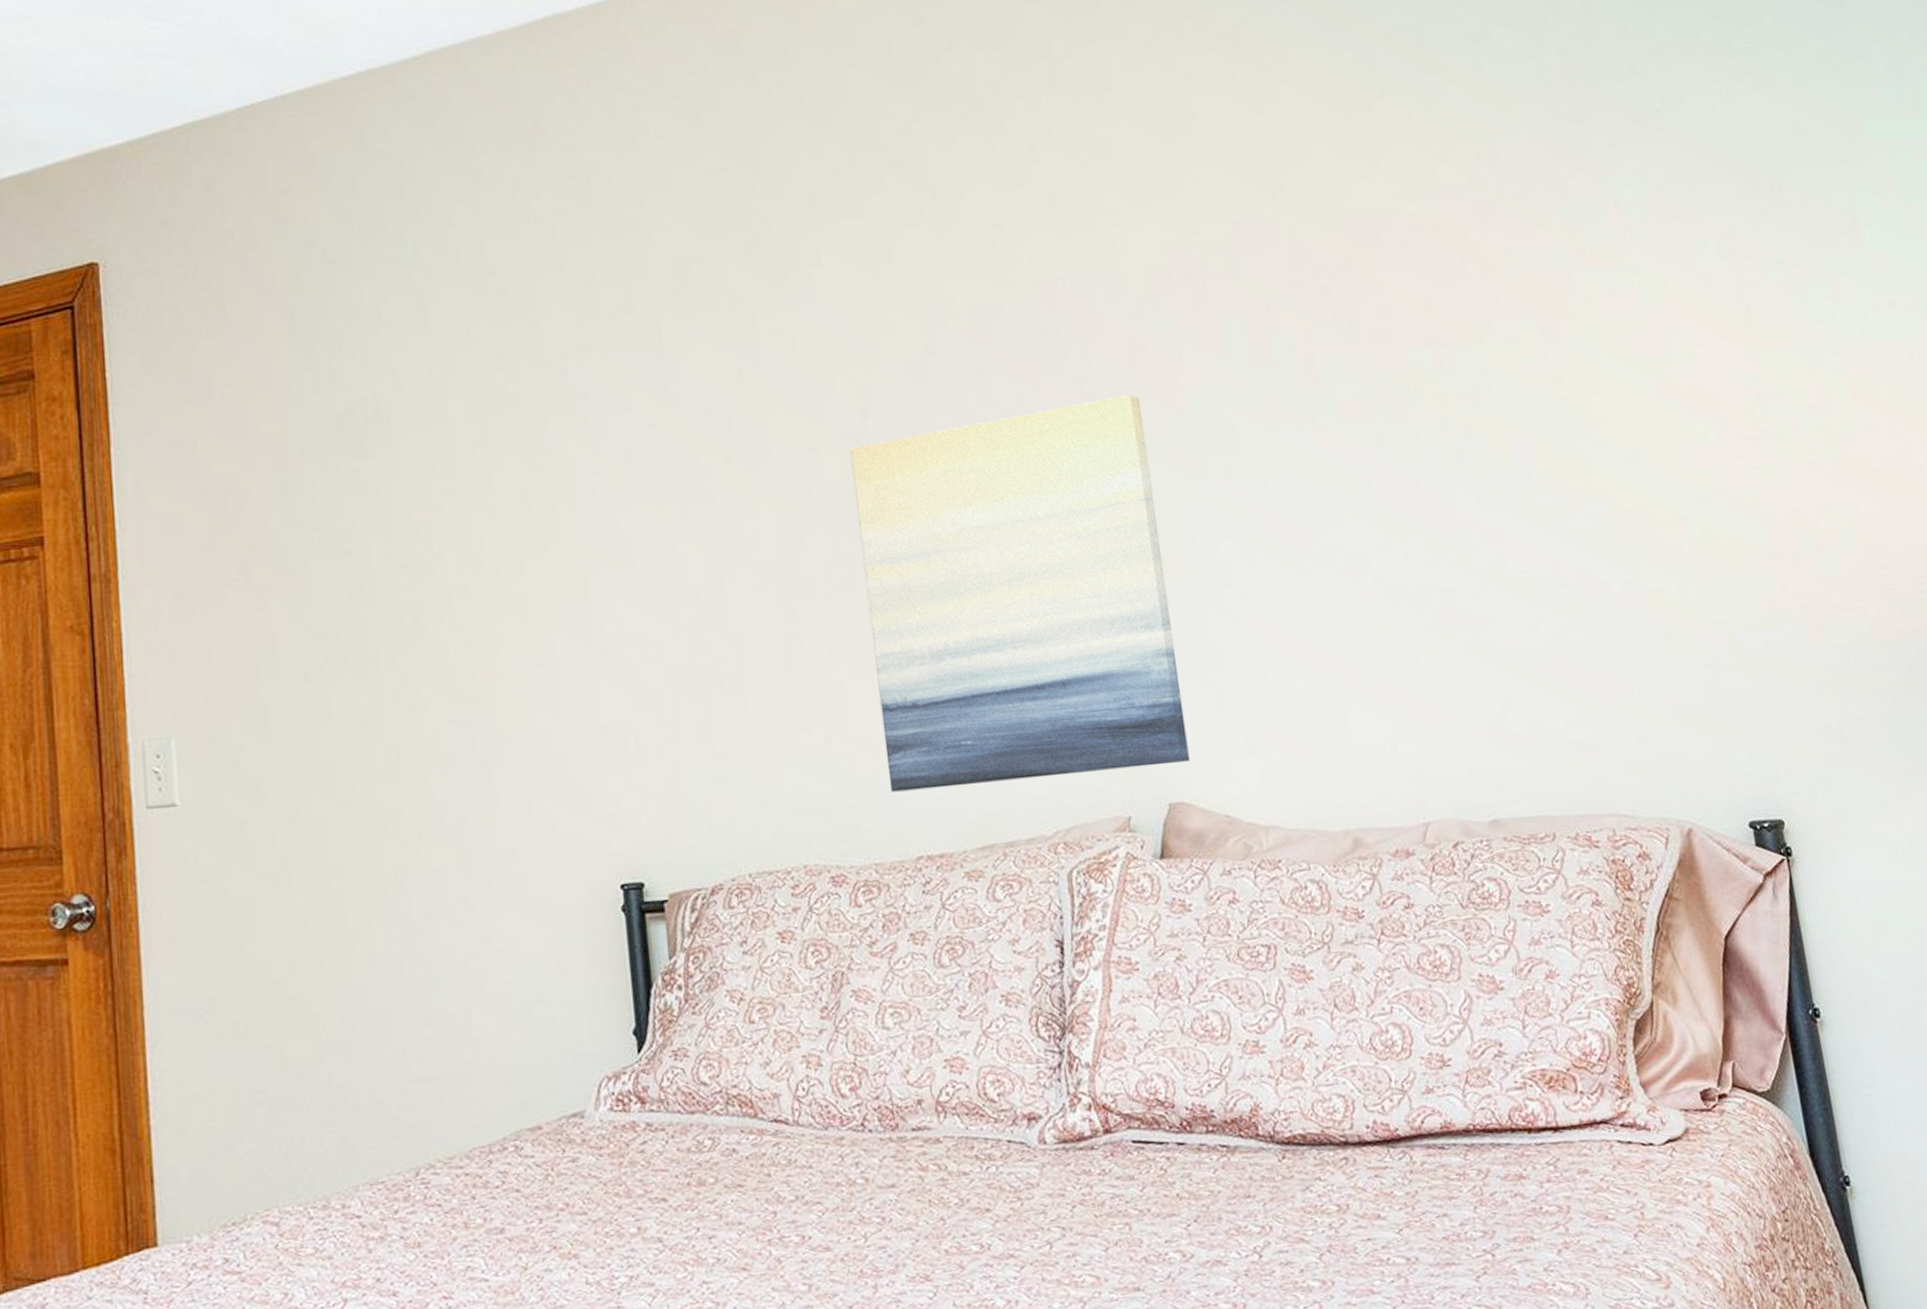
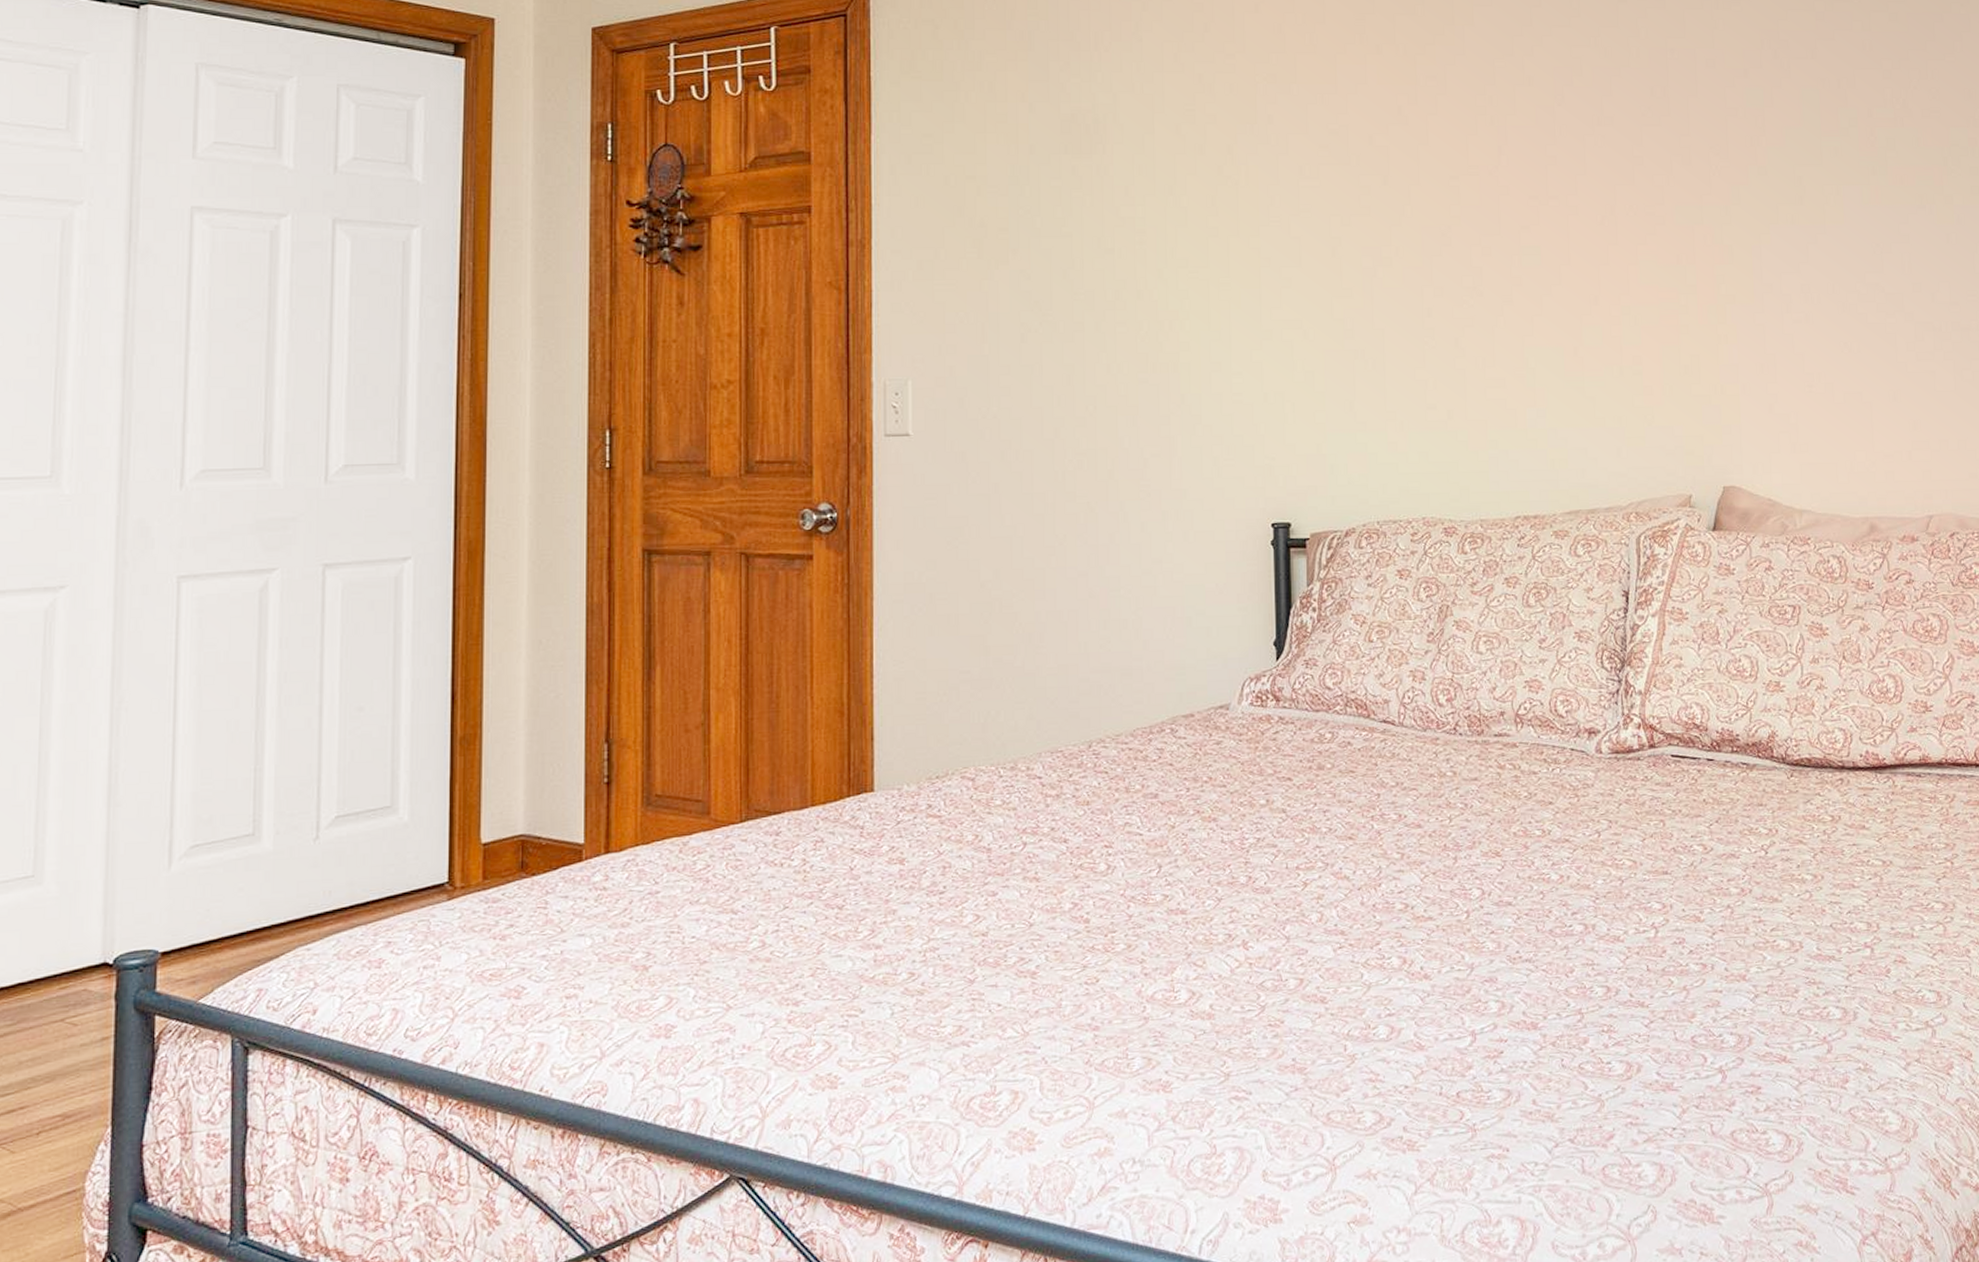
wall art: present [849,395,1190,792] -> none [1485,150,1743,463]

